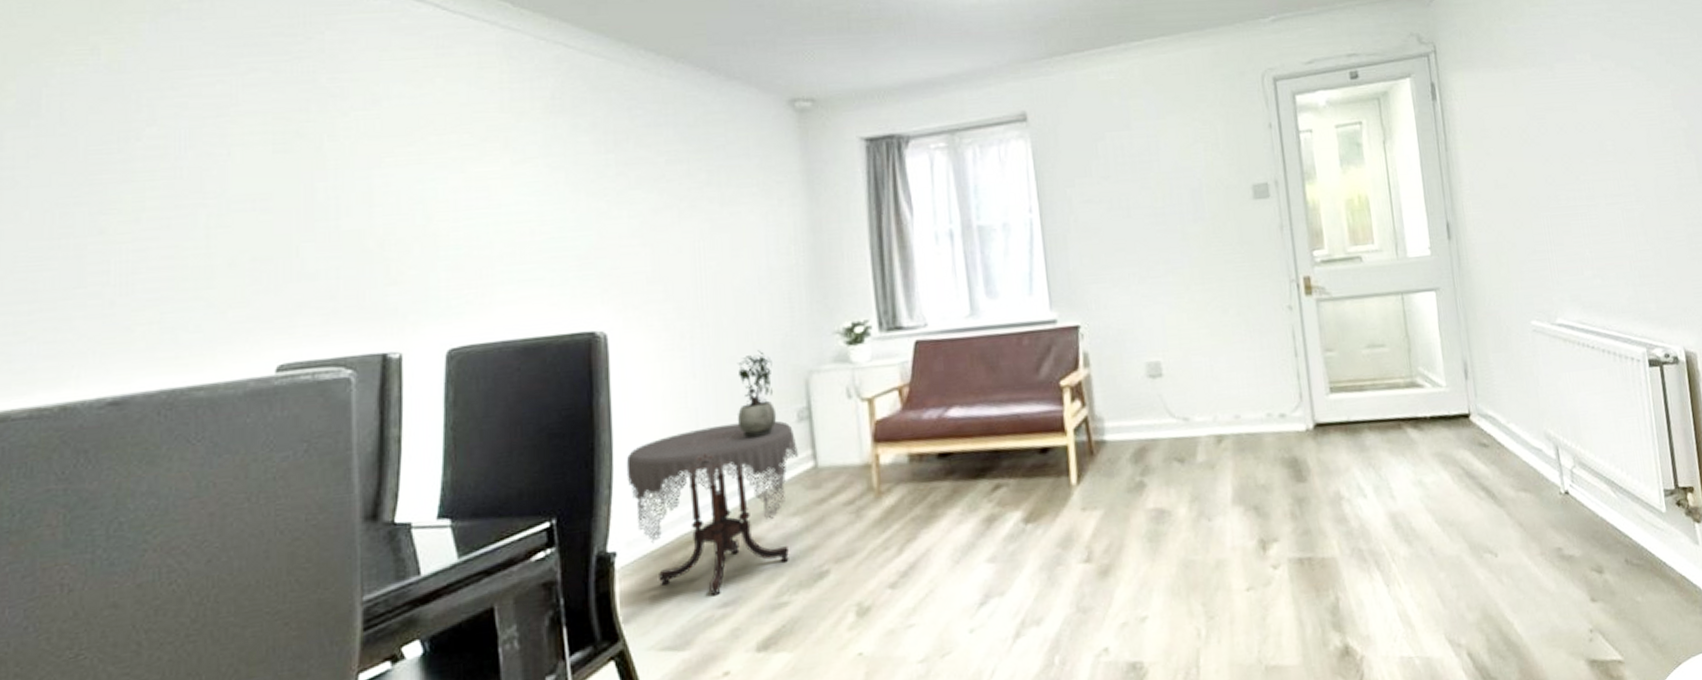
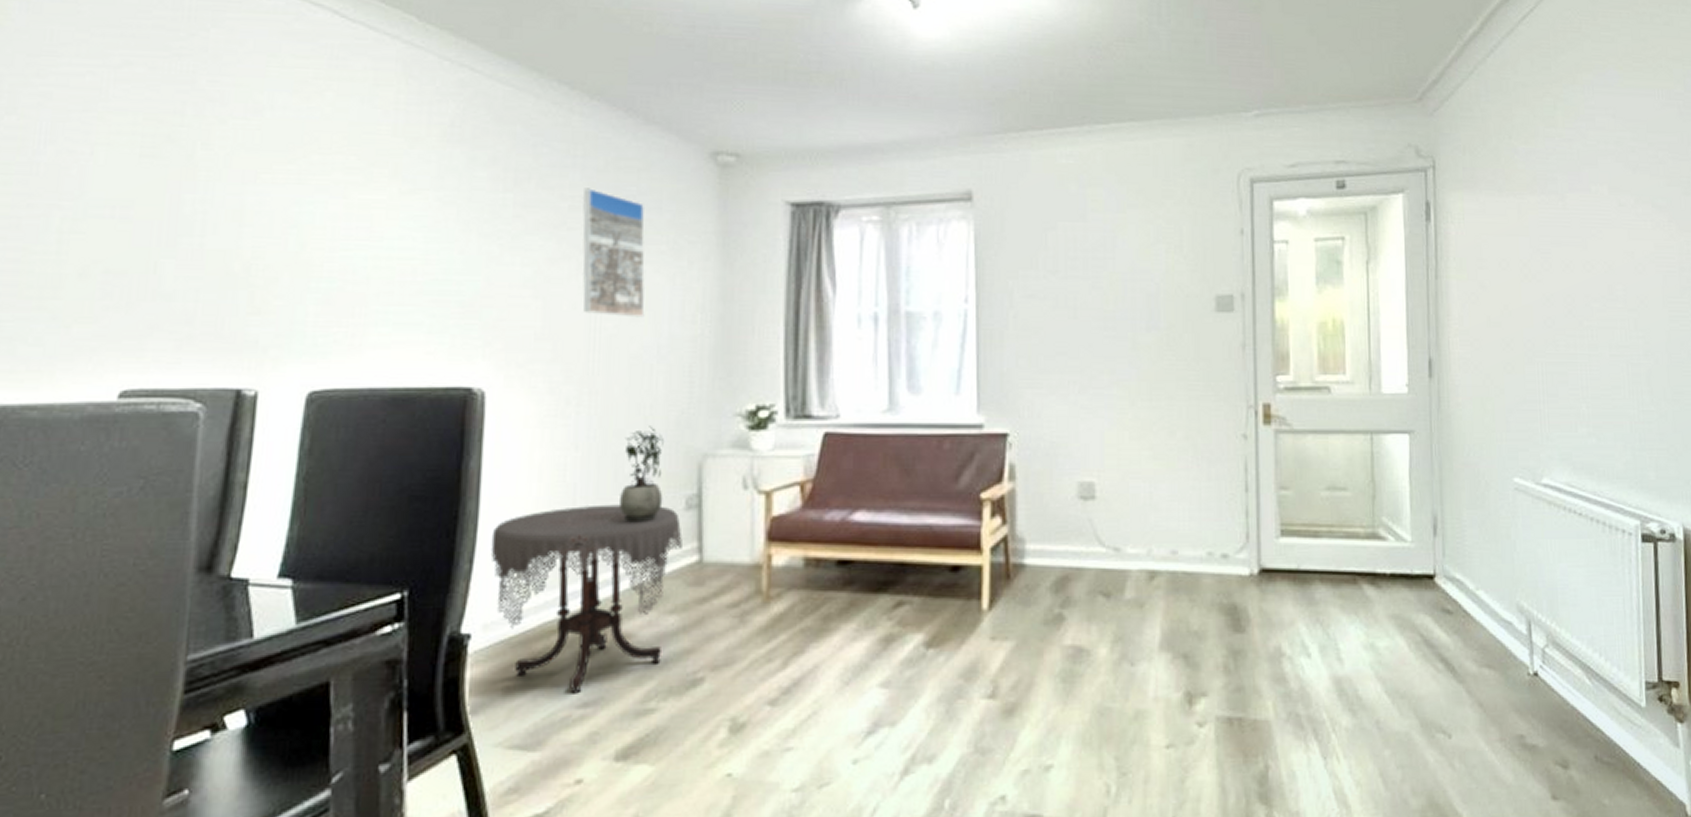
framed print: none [677,142,744,256] -> present [582,188,646,318]

